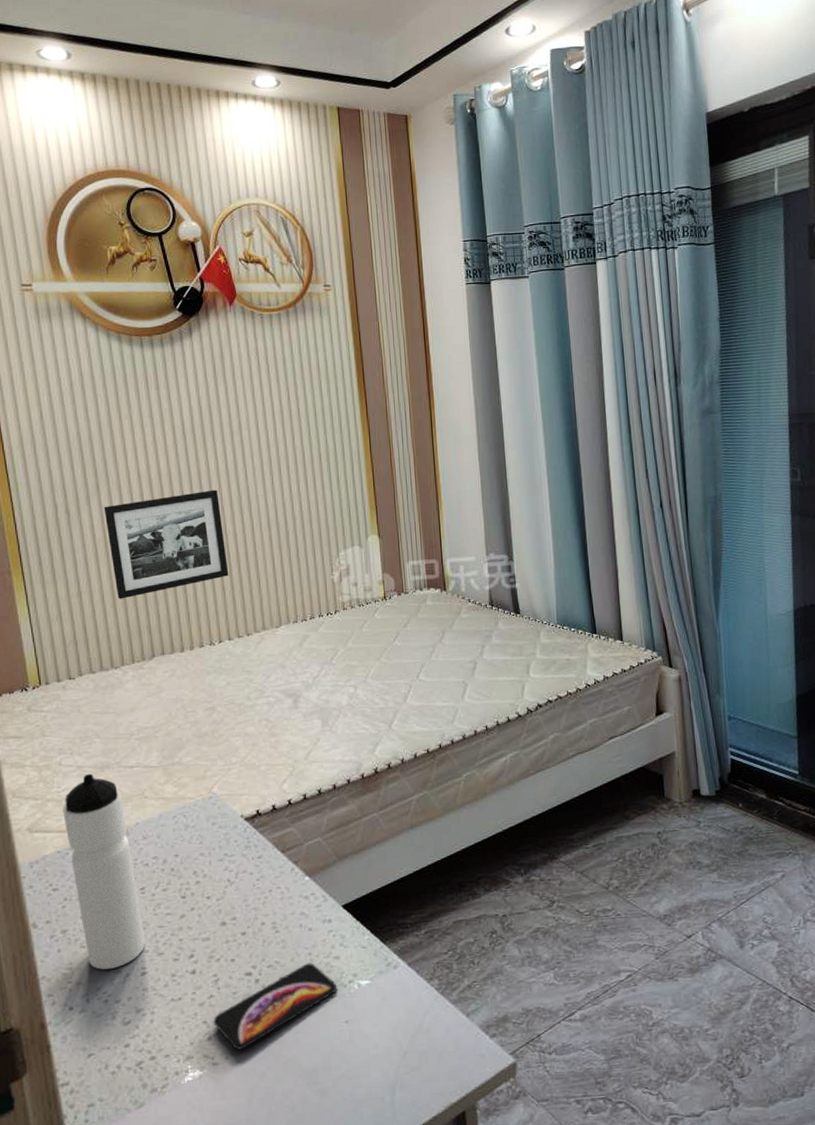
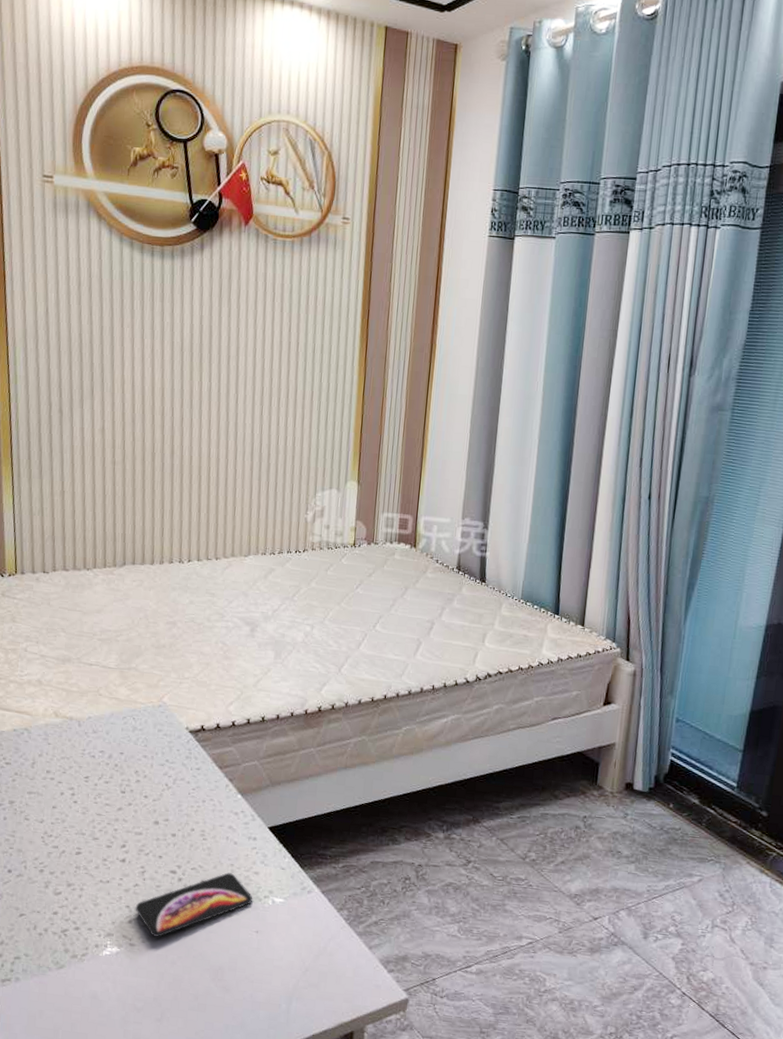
water bottle: present [63,773,146,970] -> none [23,663,84,844]
picture frame: present [104,489,229,599] -> none [95,411,208,505]

